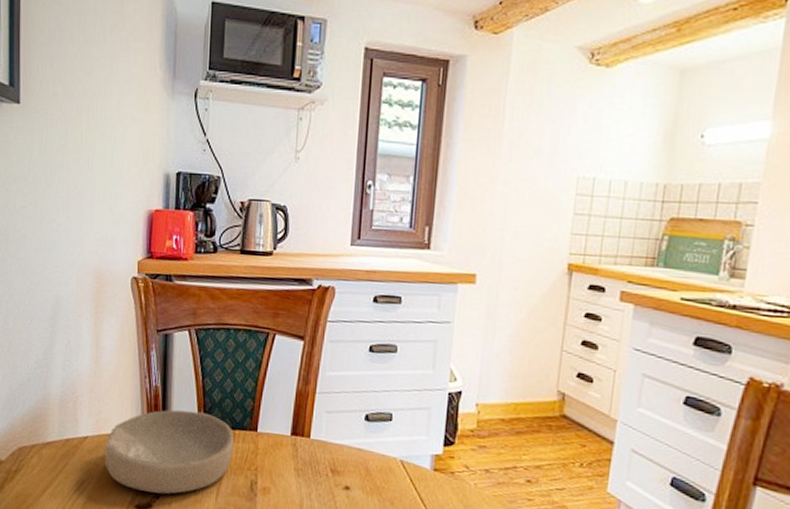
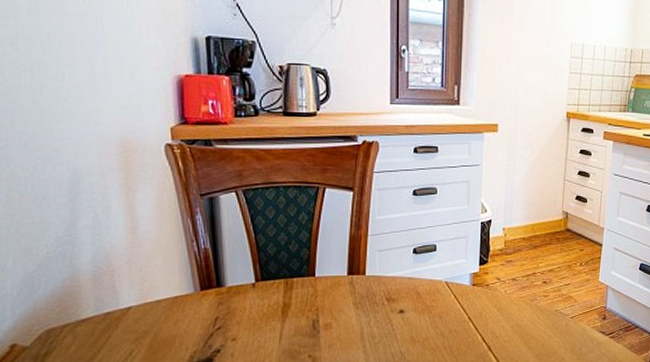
bowl: present [104,409,235,494] -> none [153,266,294,348]

